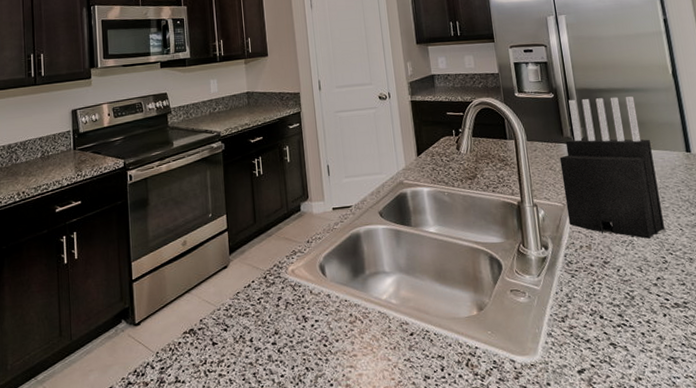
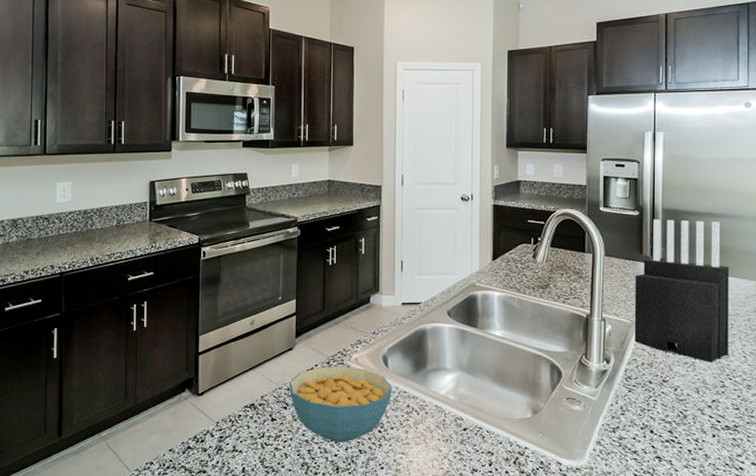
cereal bowl: none [227,279,333,362] -> present [289,366,392,443]

